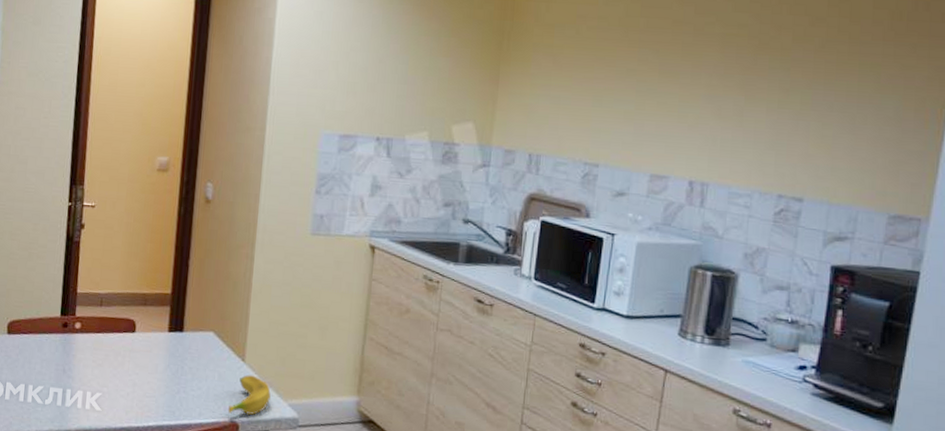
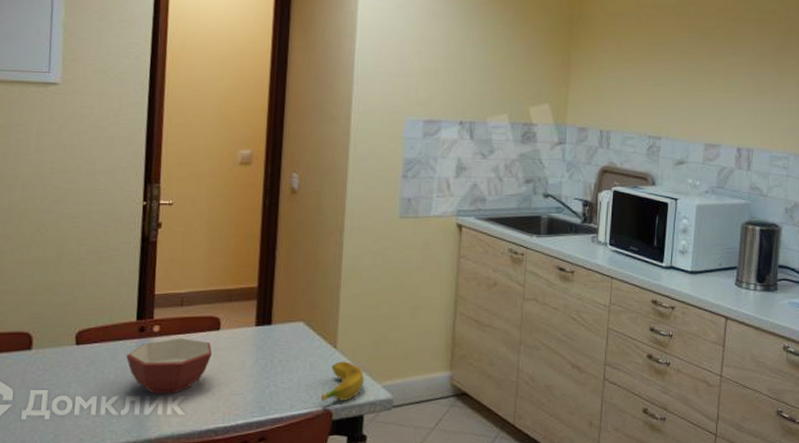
bowl: none [50,336,128,390] -> present [125,338,212,394]

